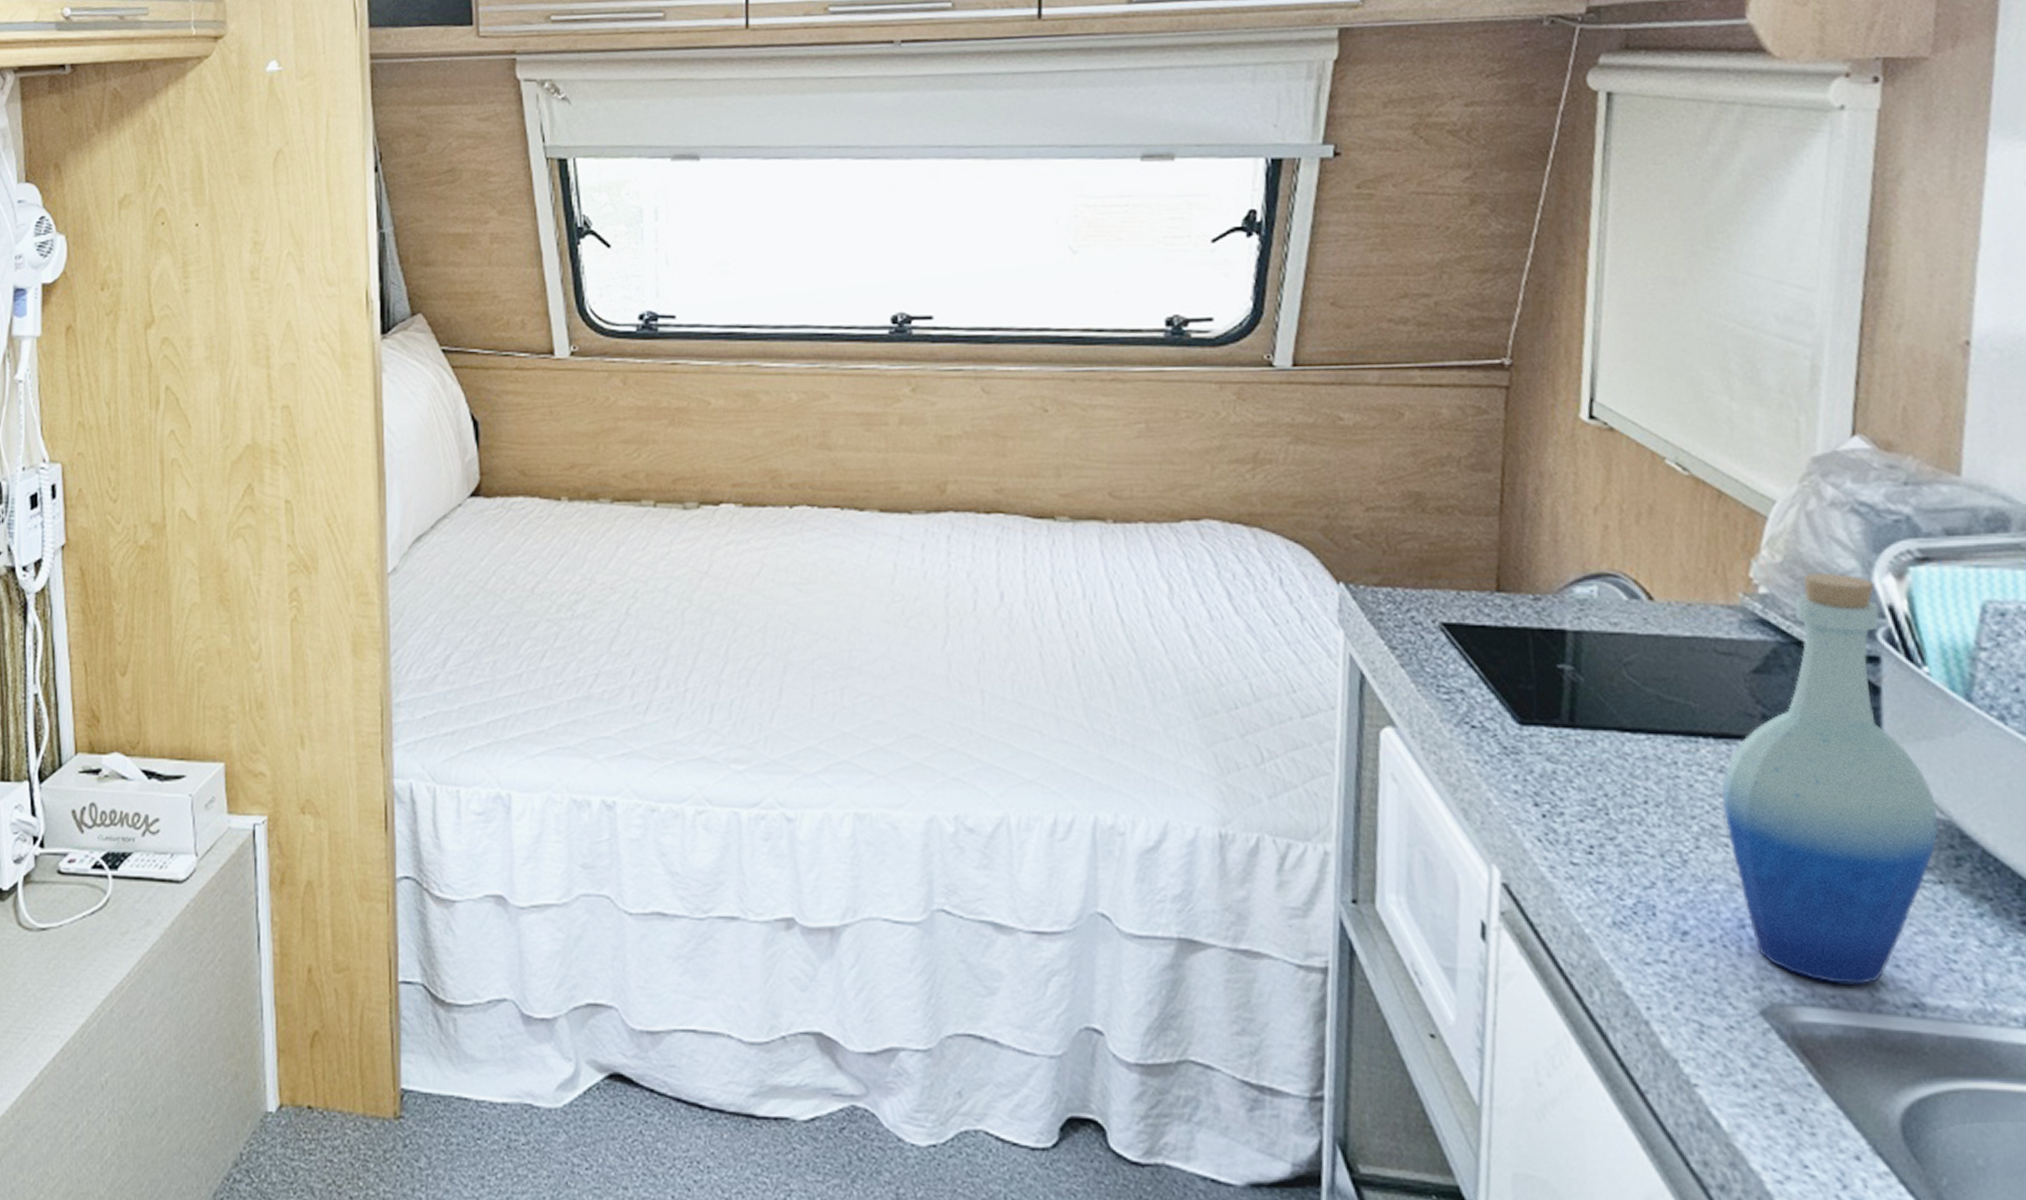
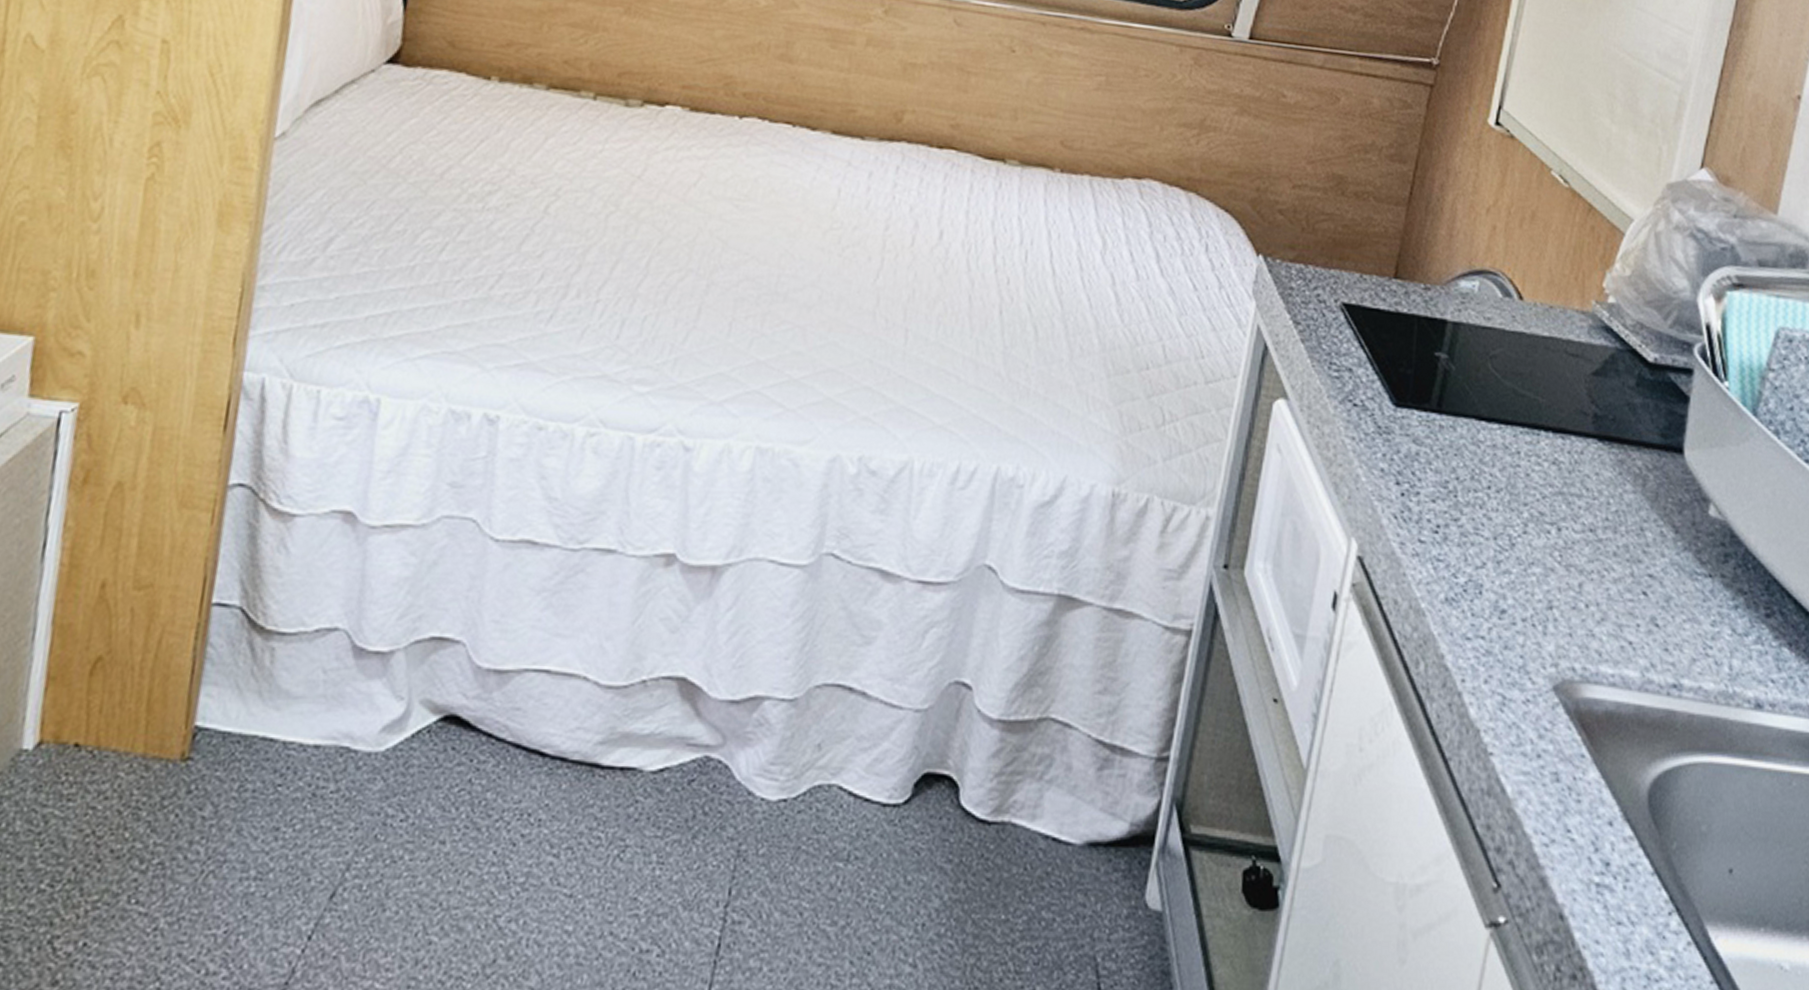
bottle: present [1722,572,1939,986] -> none [1550,287,1717,666]

